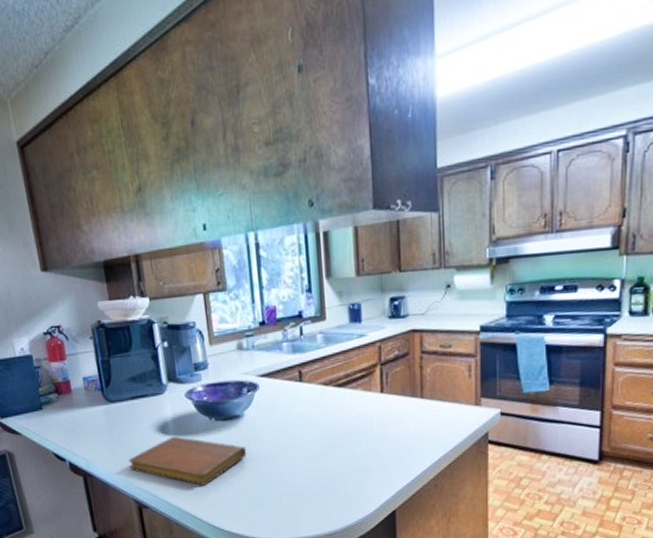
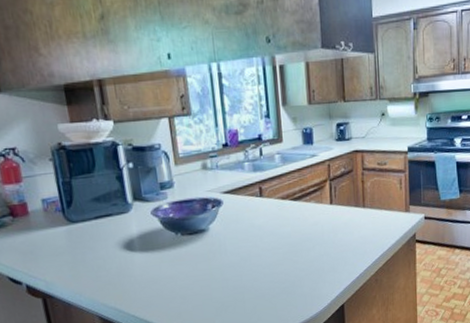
notebook: present [128,437,247,486] -> none [92,252,212,298]

